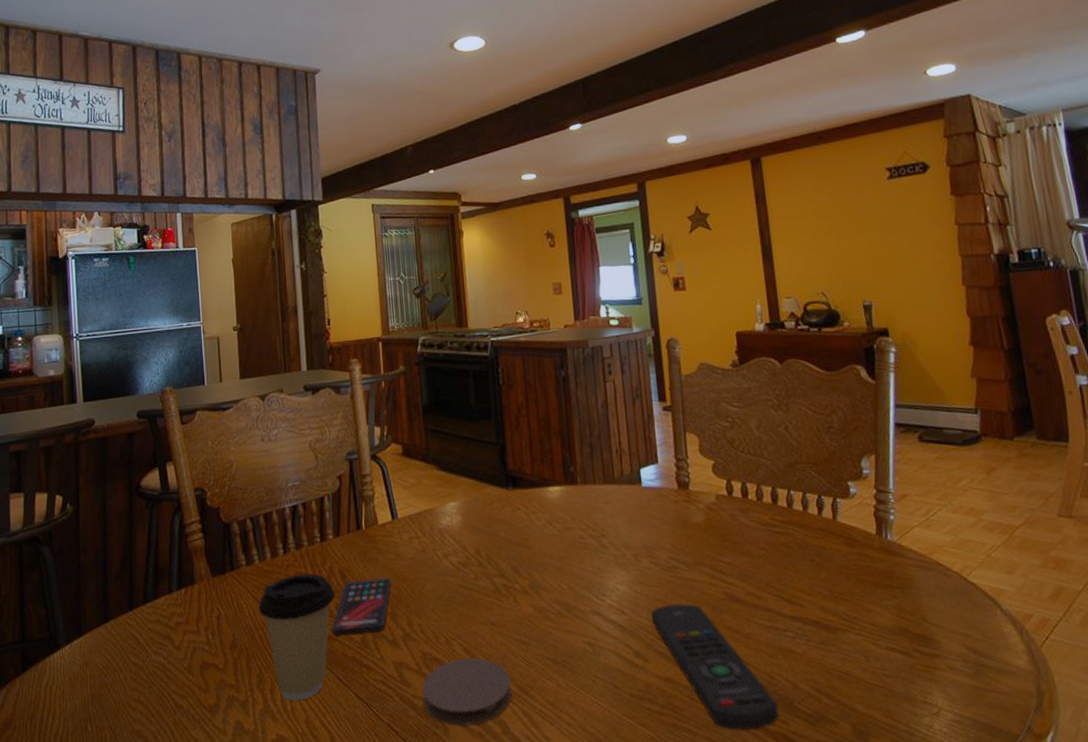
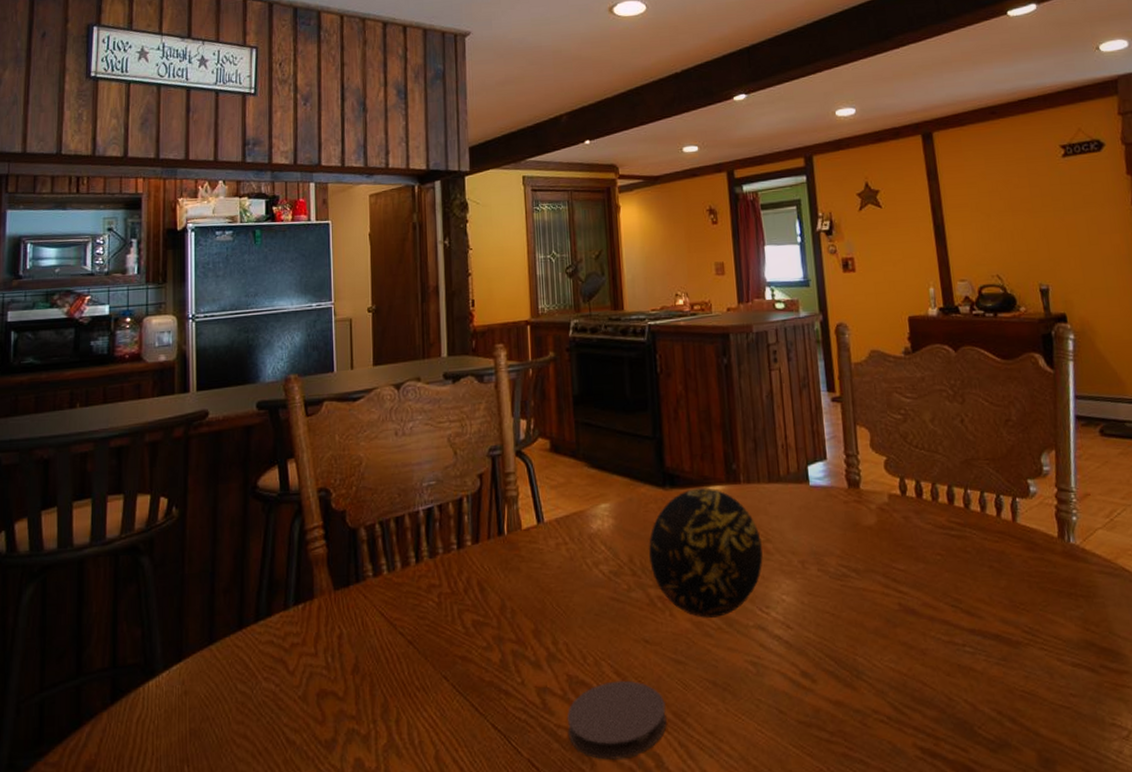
coffee cup: present [258,573,335,701] -> none [385,585,472,734]
smartphone: present [331,577,391,635] -> none [467,589,535,656]
decorative orb: none [493,488,599,604] -> present [648,488,763,618]
remote control: present [651,604,779,730] -> none [820,616,958,760]

